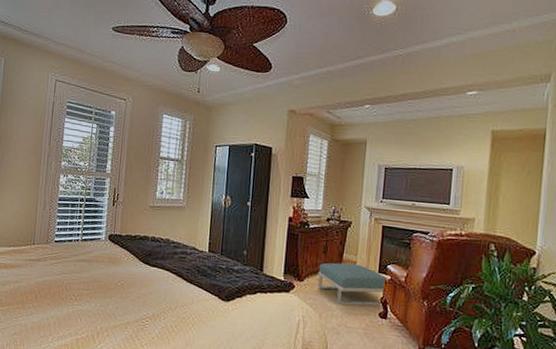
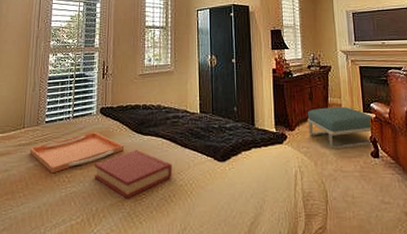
serving tray: none [39,257,131,291] -> present [29,132,125,174]
hardback book: none [100,278,176,323] -> present [94,149,172,198]

